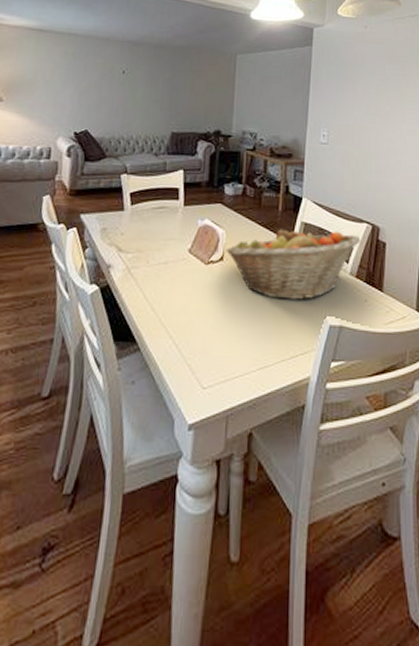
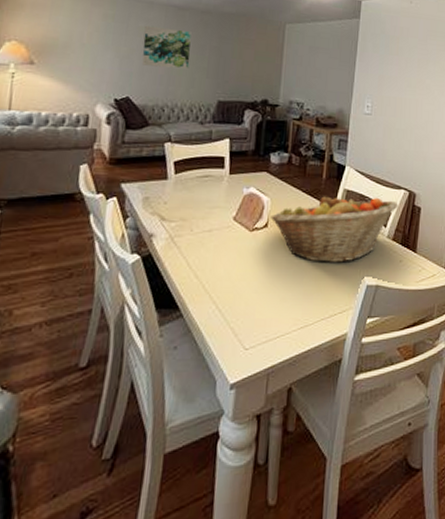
wall art: none [99,61,145,103] -> present [142,25,191,70]

